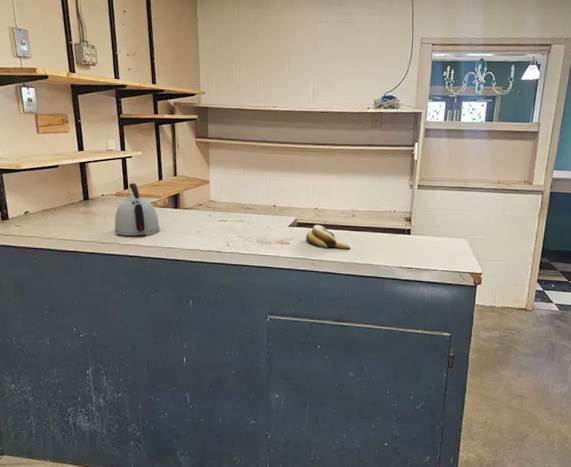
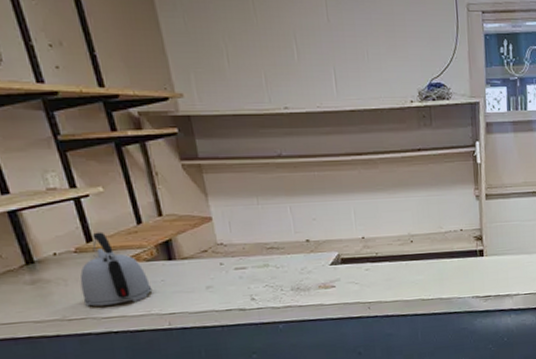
banana: present [305,224,351,249] -> none [354,257,414,288]

